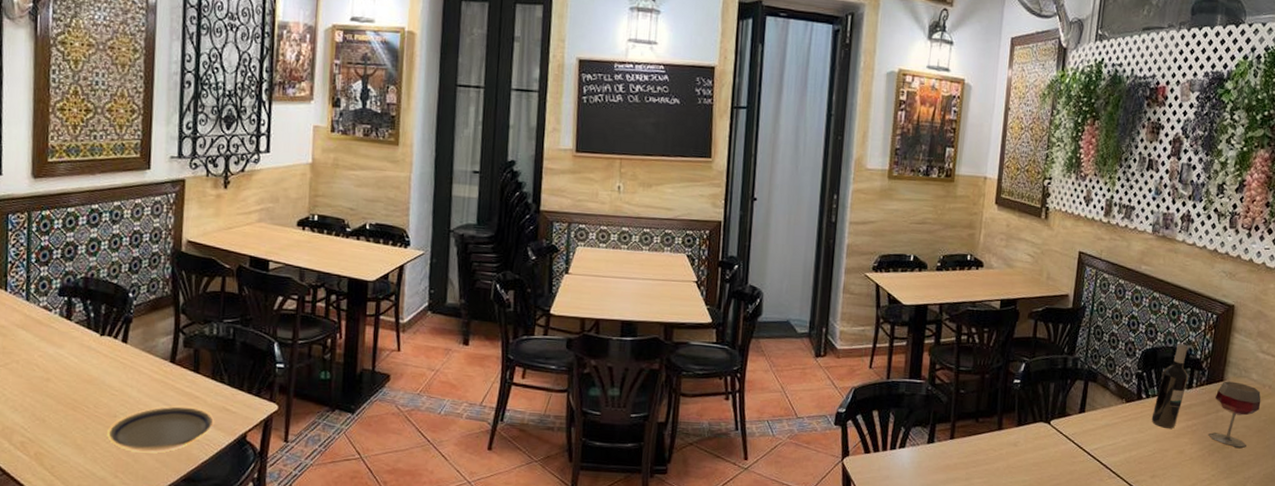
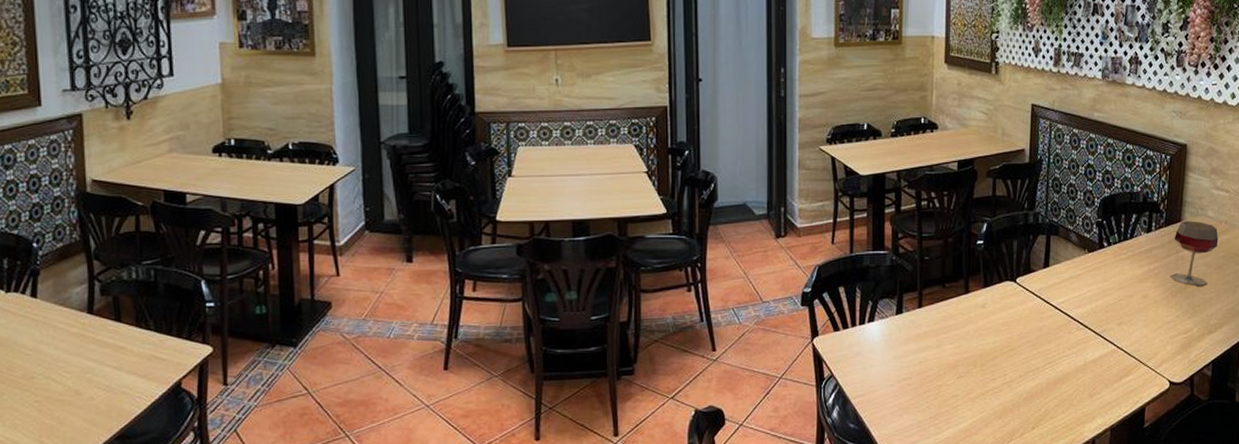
plate: present [109,406,213,452] -> none [28,359,142,413]
wine bottle: present [1151,344,1189,429] -> none [1114,188,1147,274]

